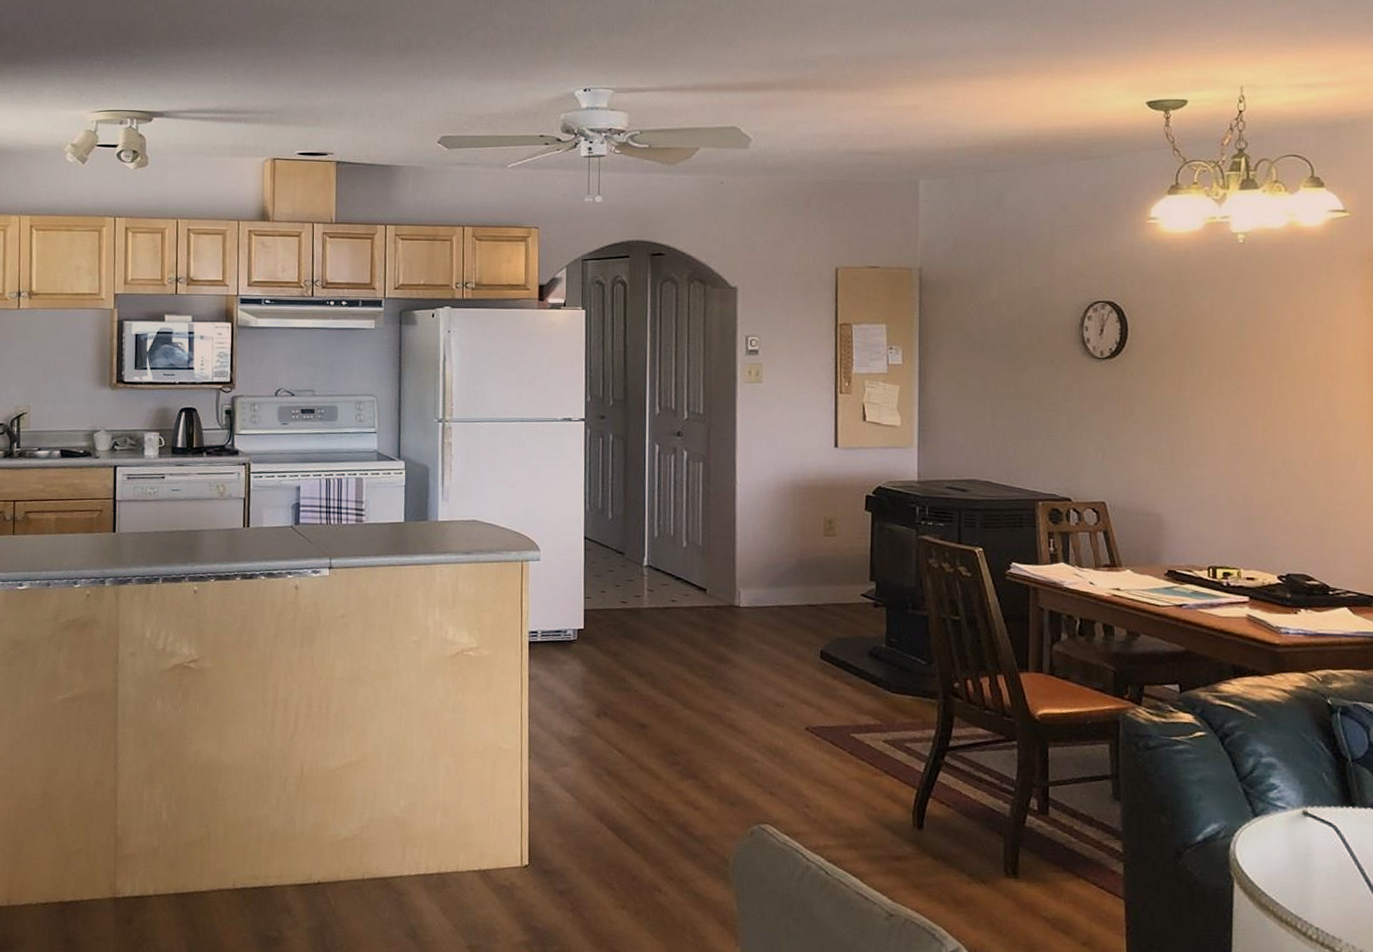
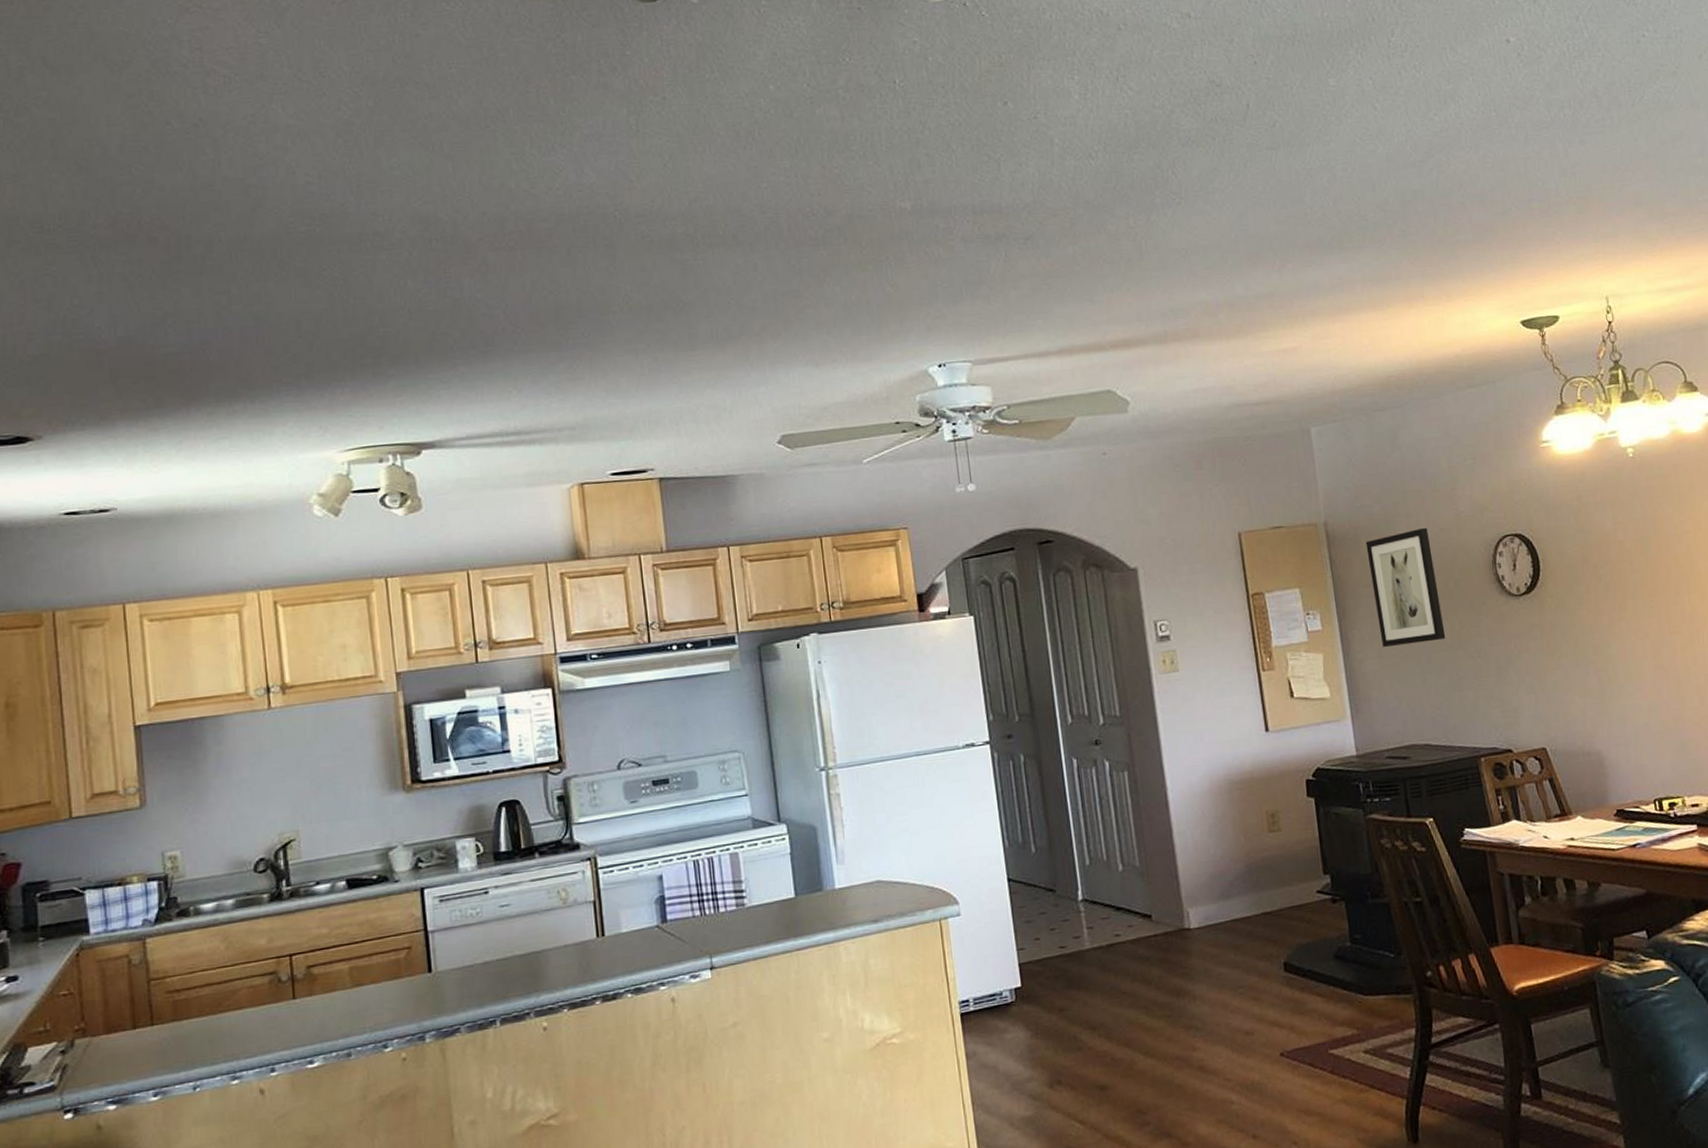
wall art: none [956,284,1022,390] -> present [1365,527,1446,647]

